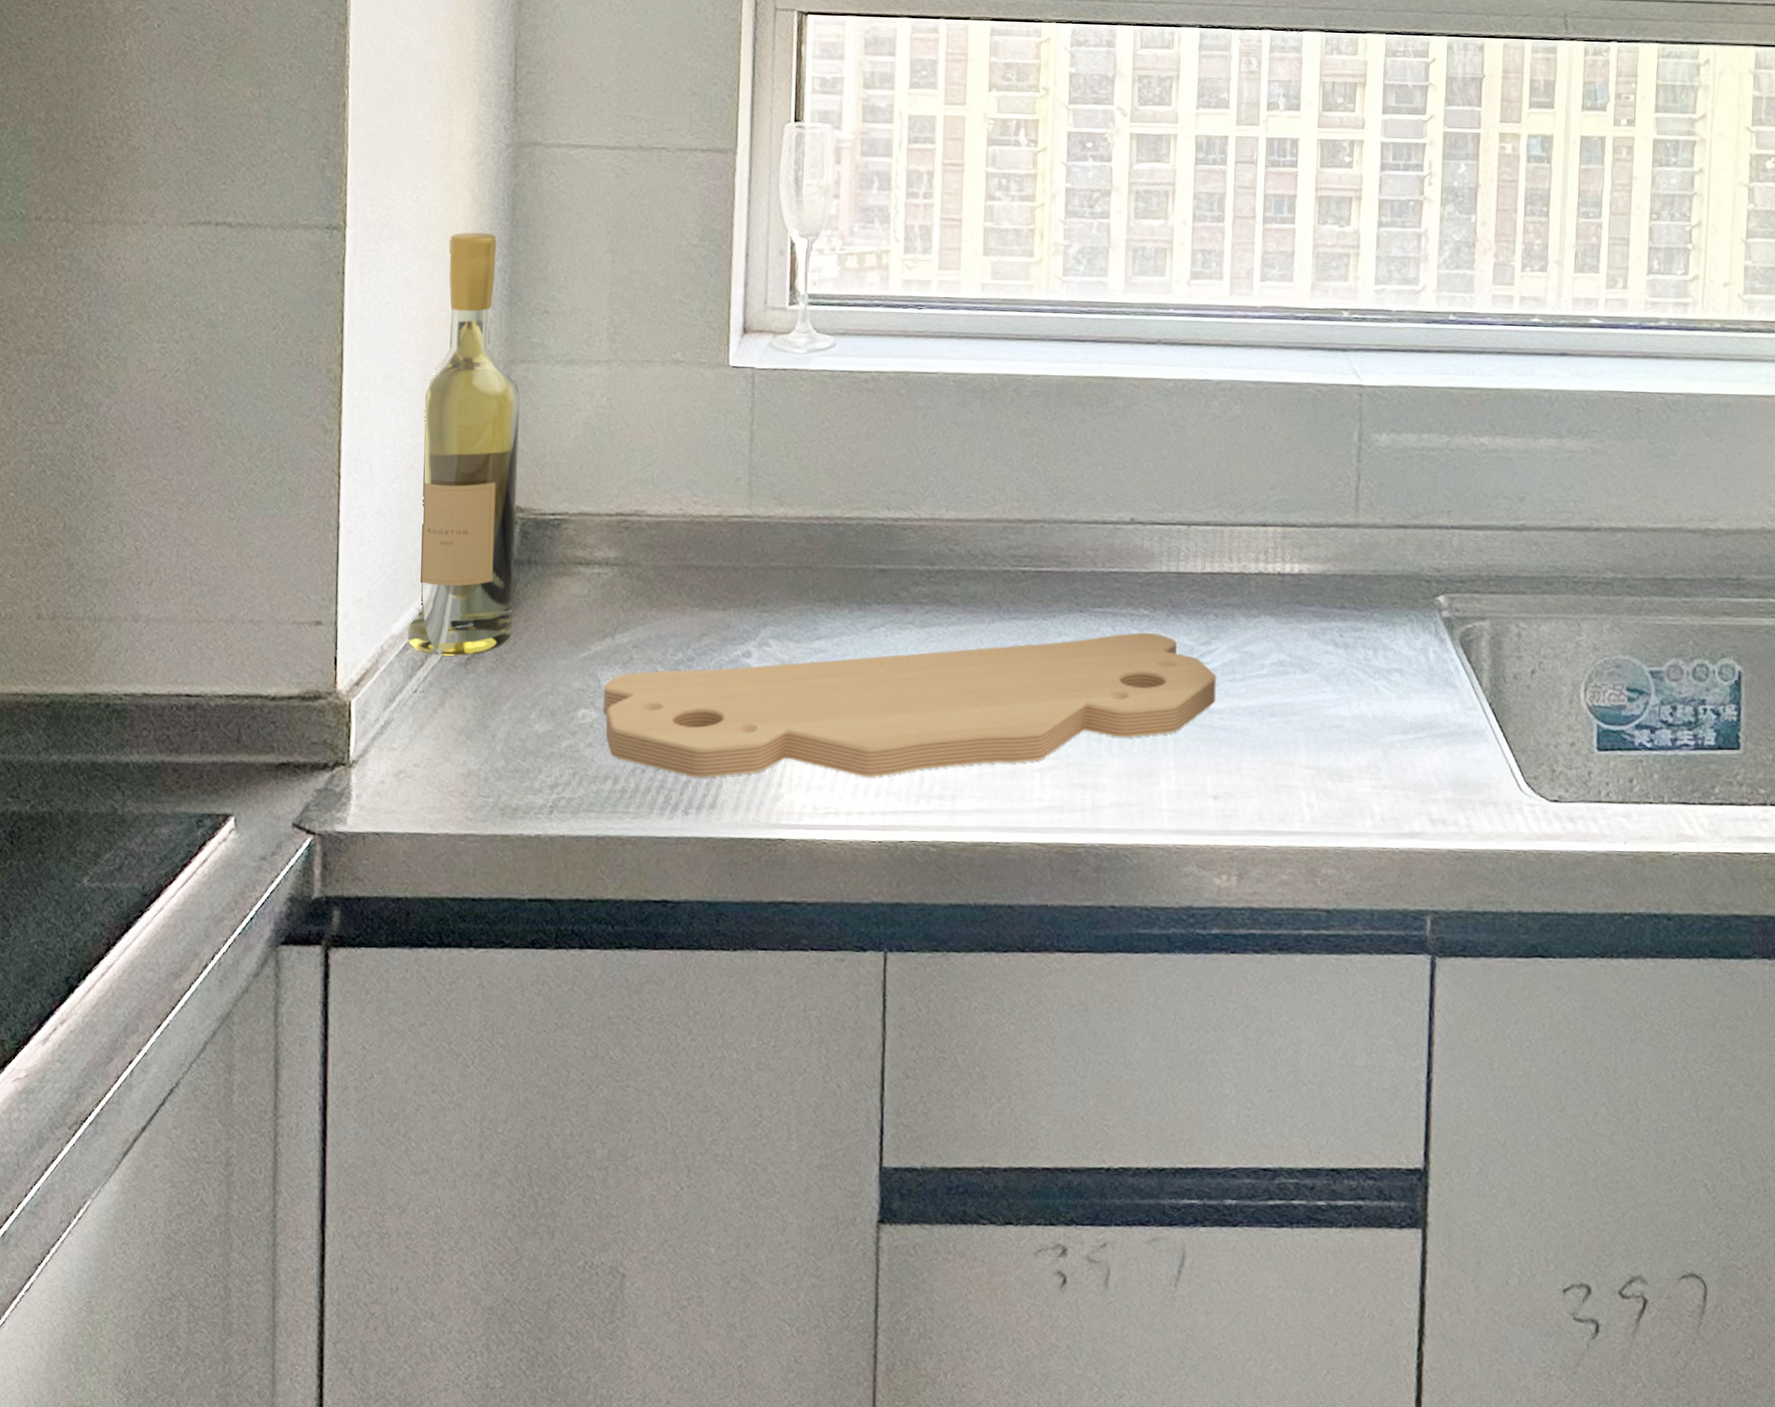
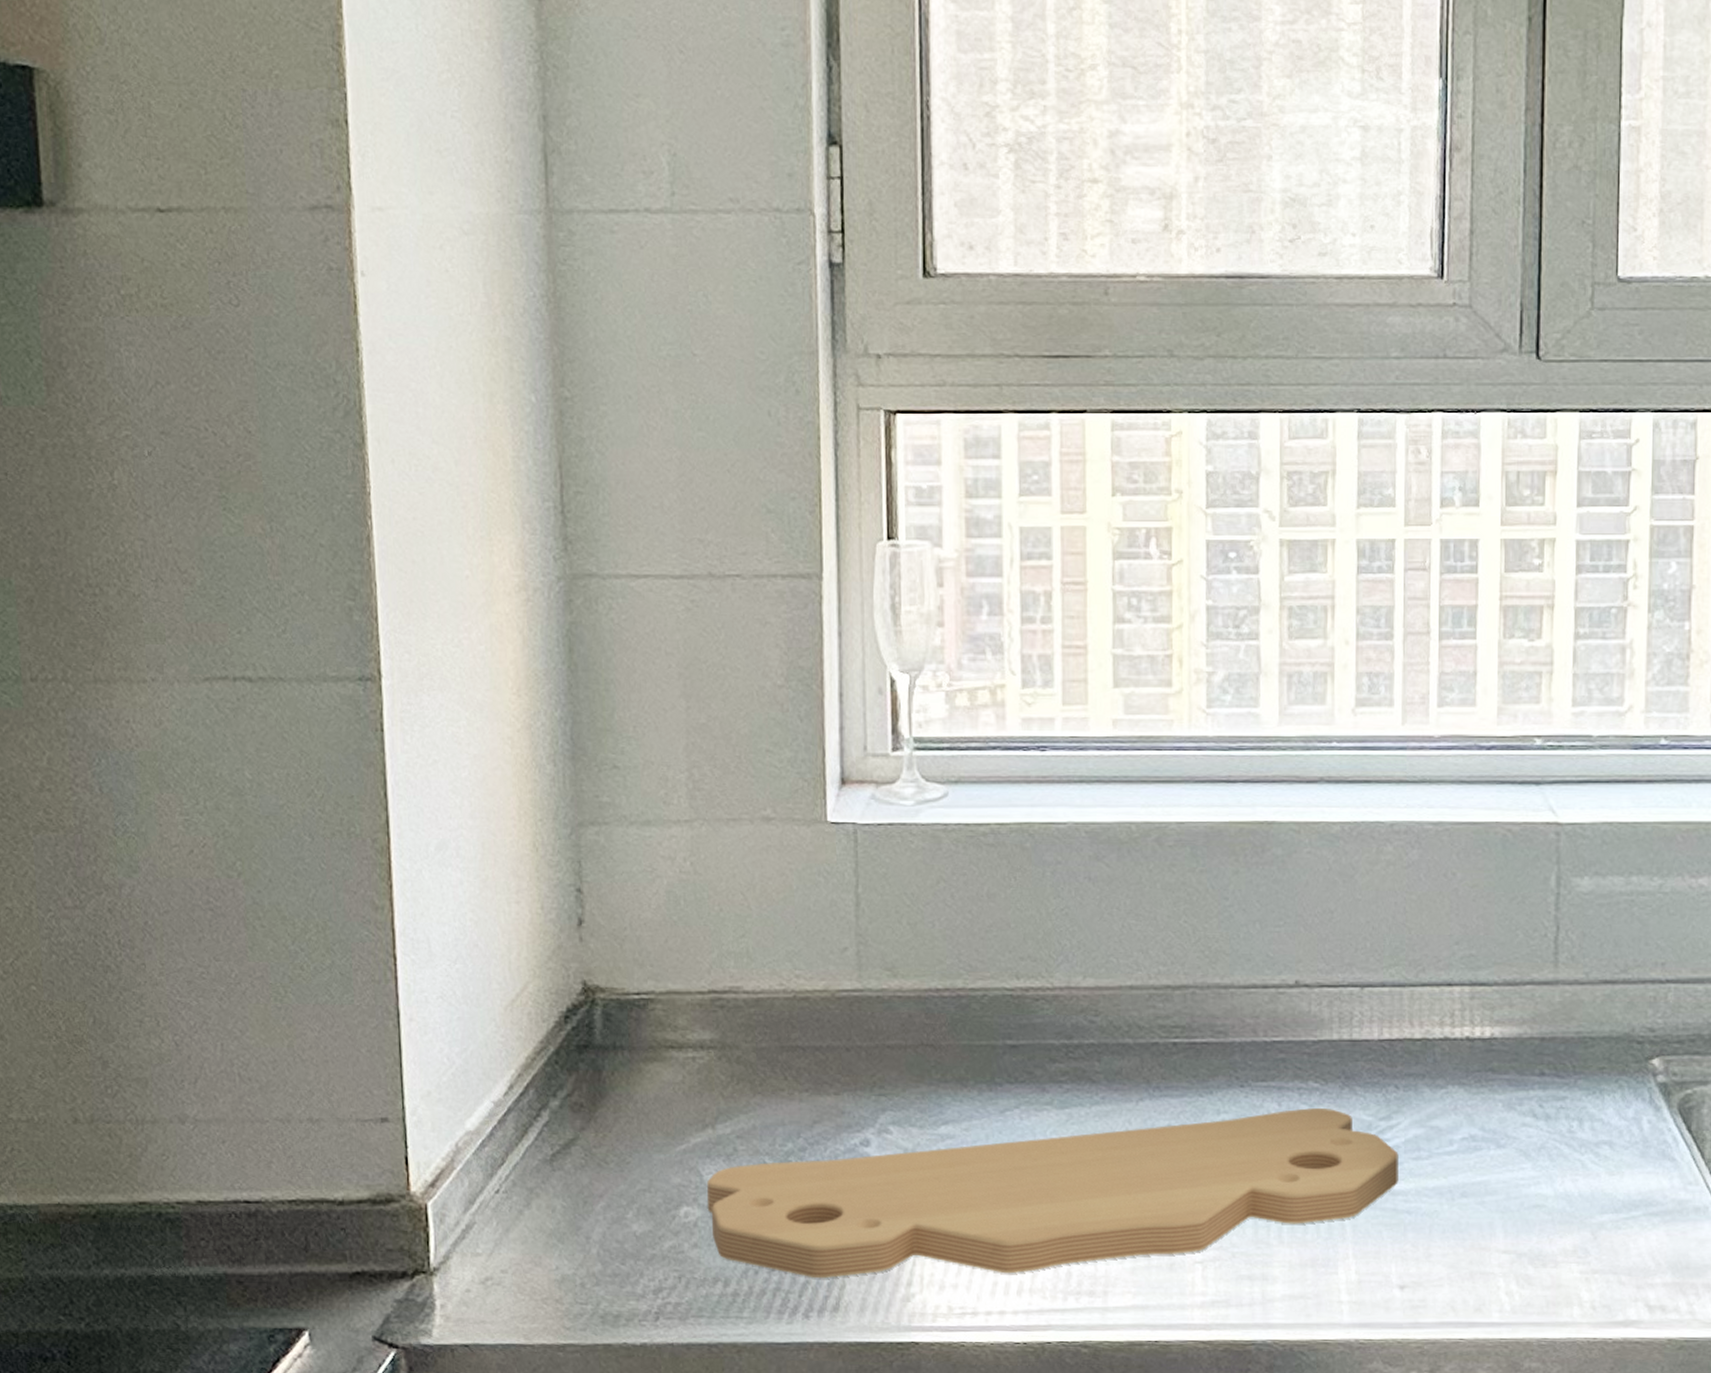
bottle: present [407,232,520,657] -> none [484,679,600,1153]

